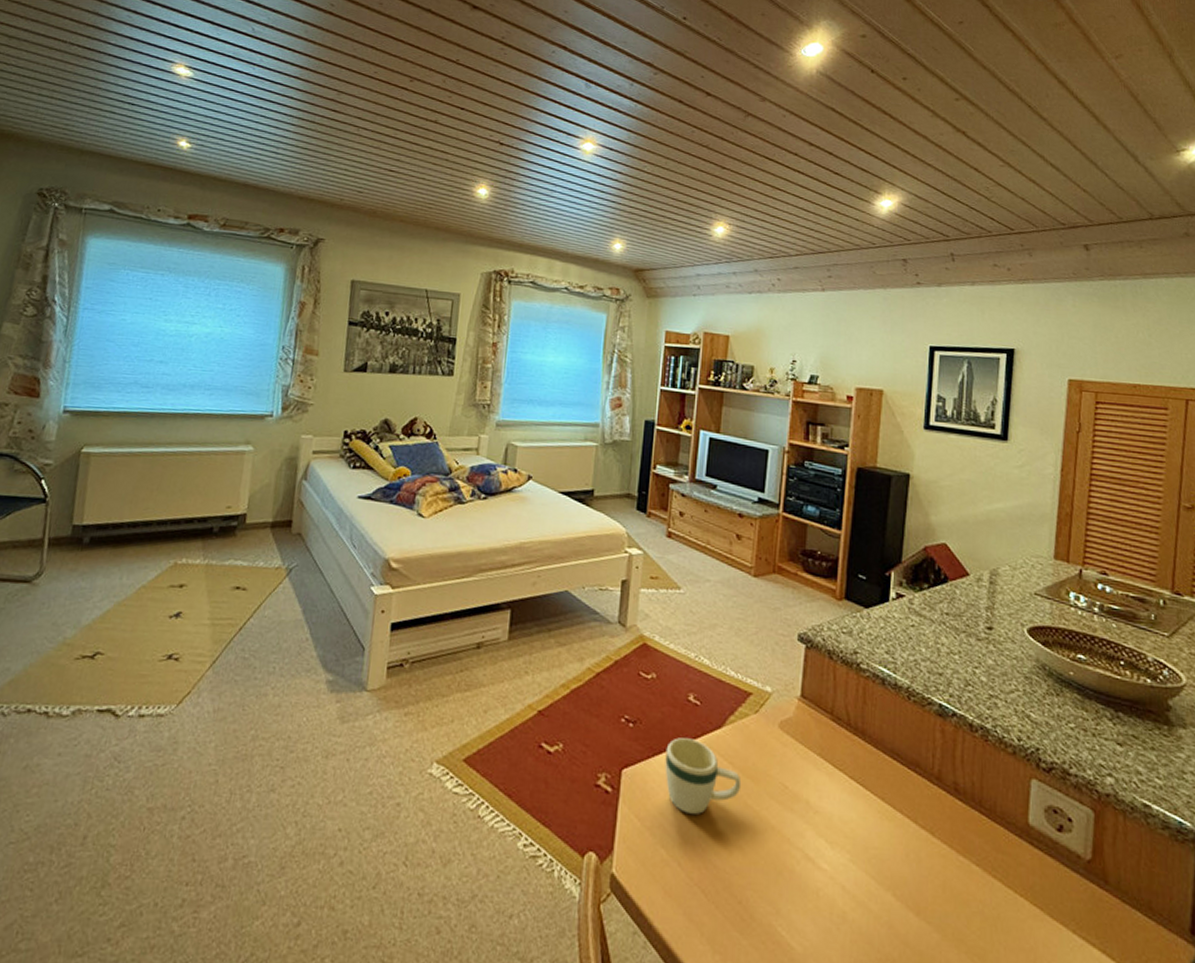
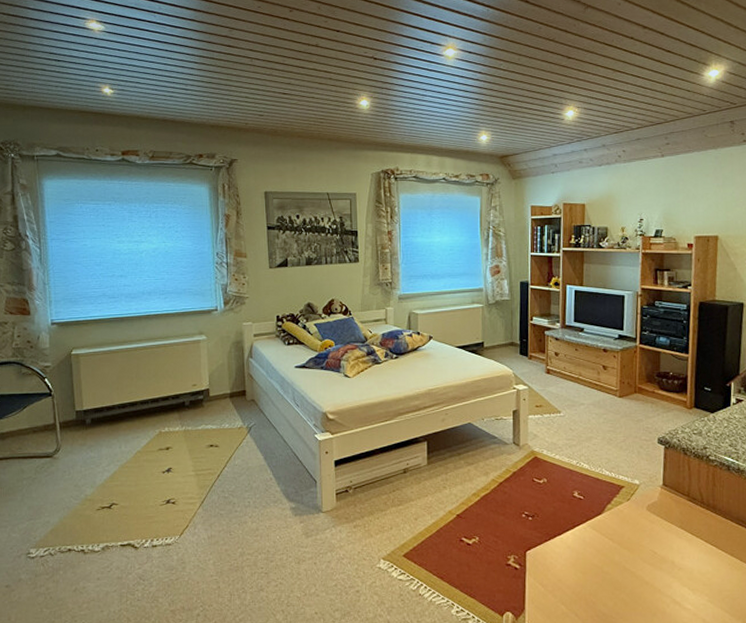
mug: present [665,737,742,814] -> none [559,524,620,578]

